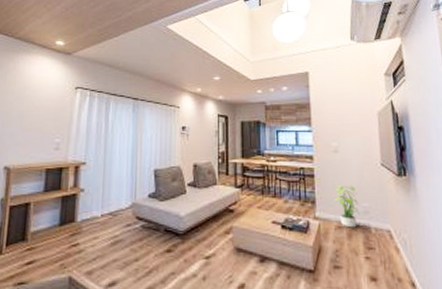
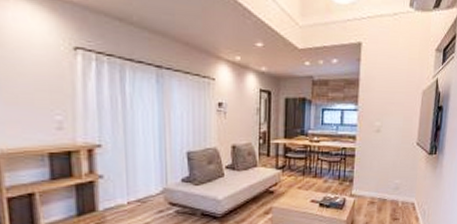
potted plant: present [333,185,360,228] -> none [370,164,392,203]

